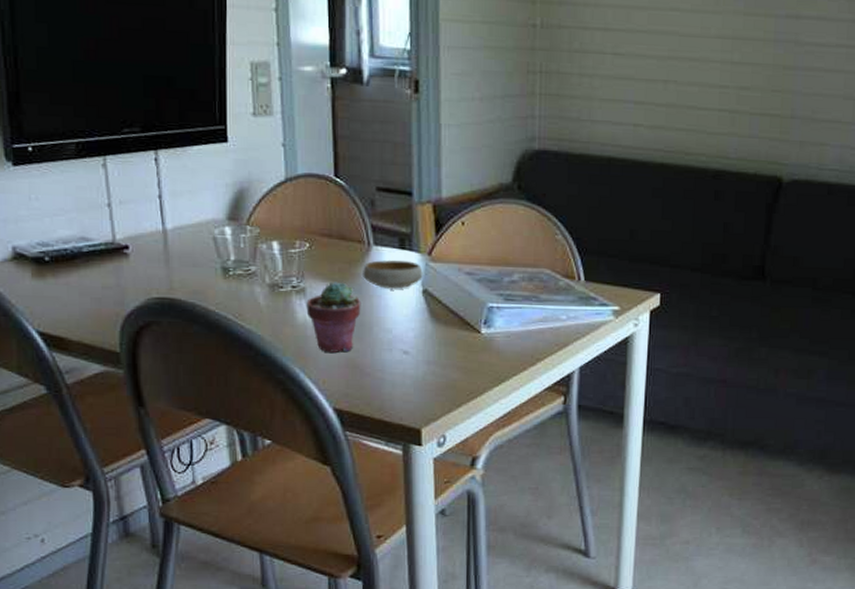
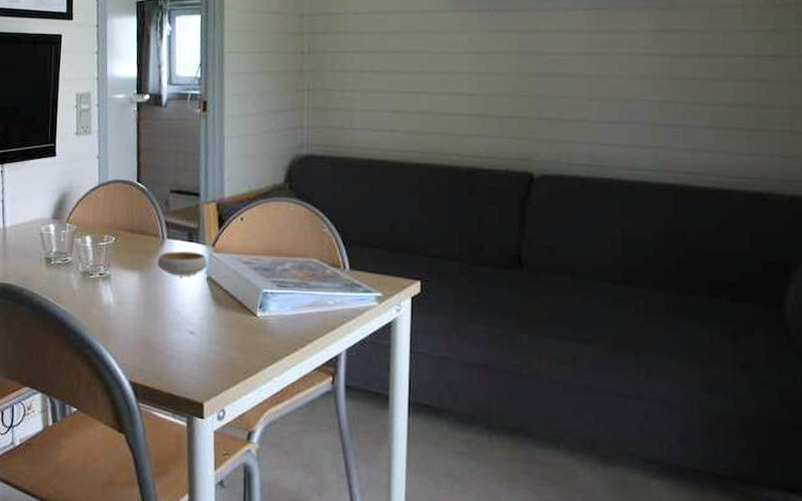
potted succulent: present [306,282,361,353] -> none [110,270,155,332]

